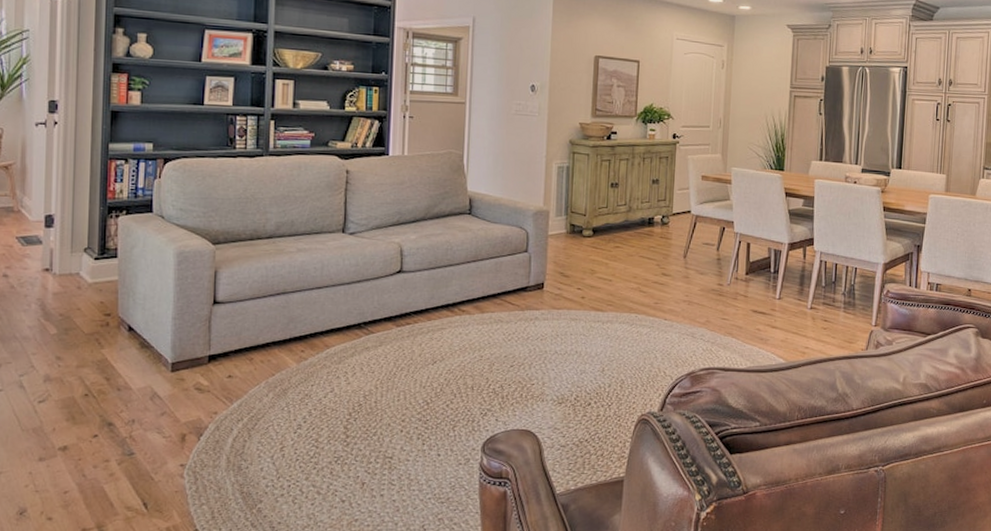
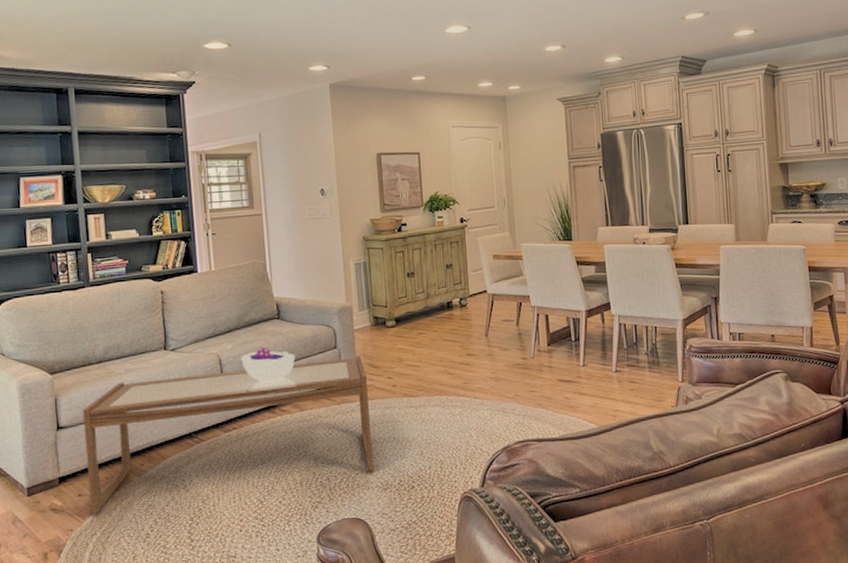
coffee table: none [240,261,555,398] -> present [82,355,374,514]
decorative bowl: none [424,242,483,279] -> present [241,347,295,382]

